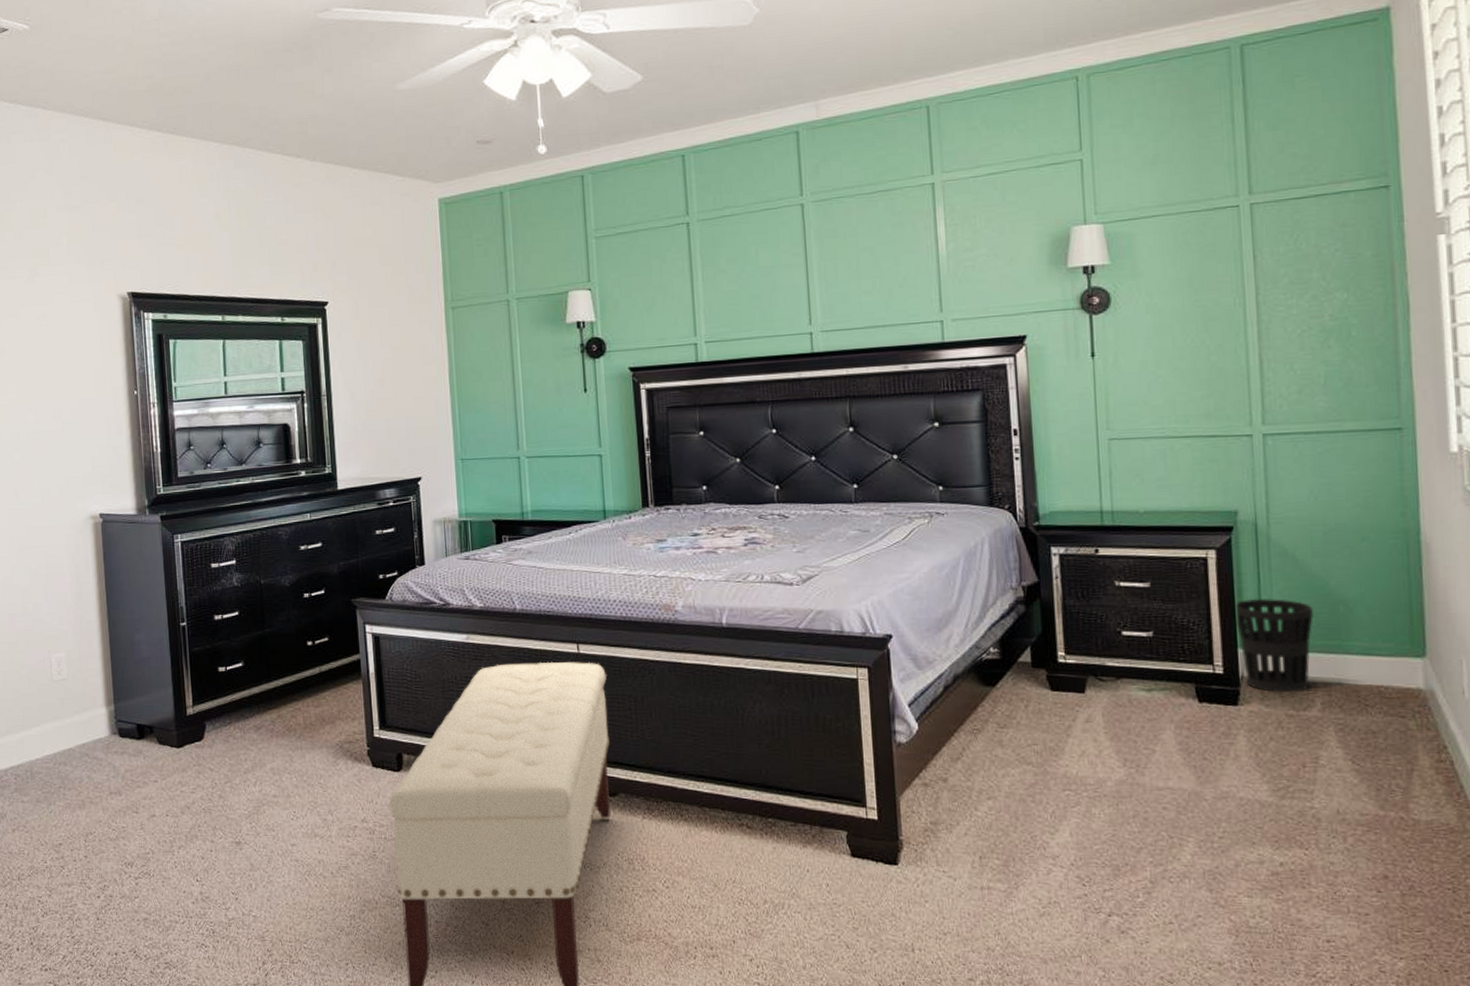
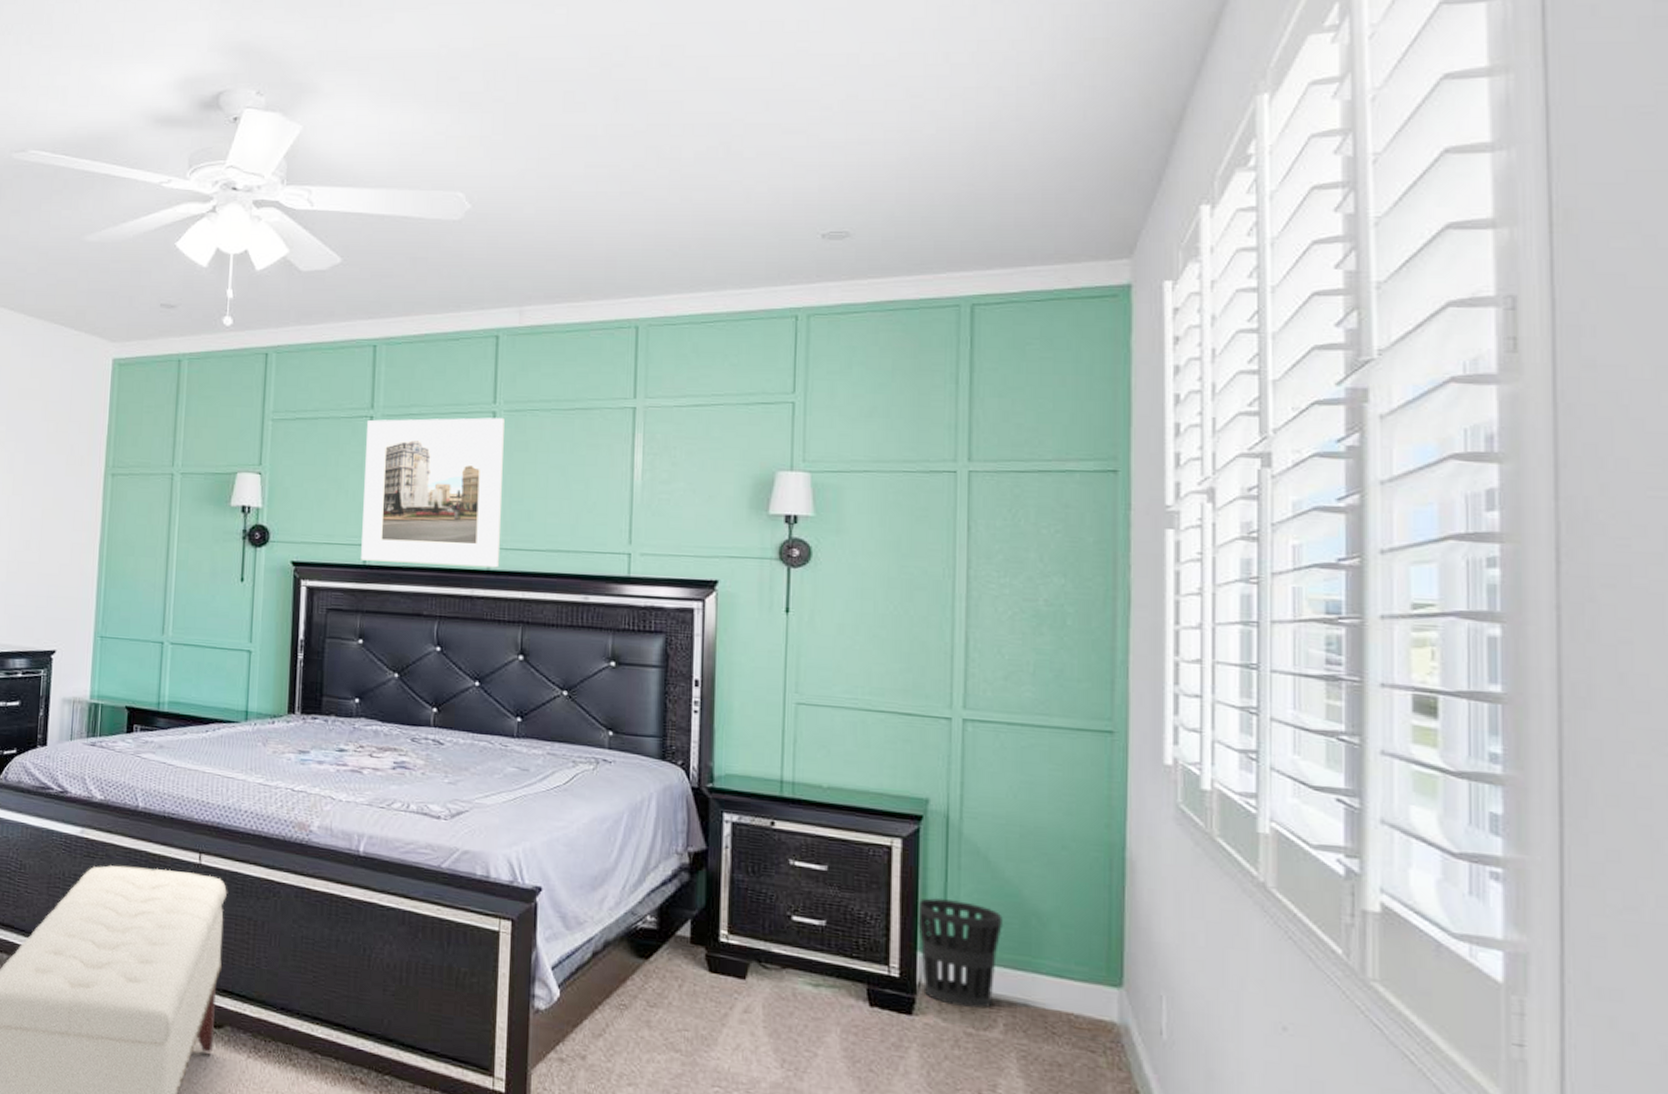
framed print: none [685,209,821,358] -> present [361,417,504,568]

